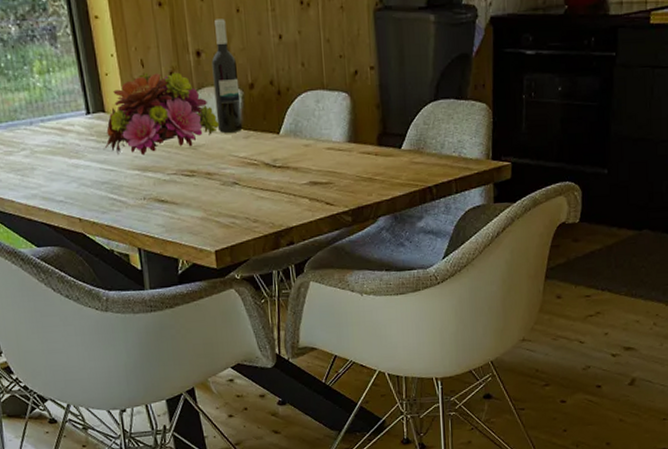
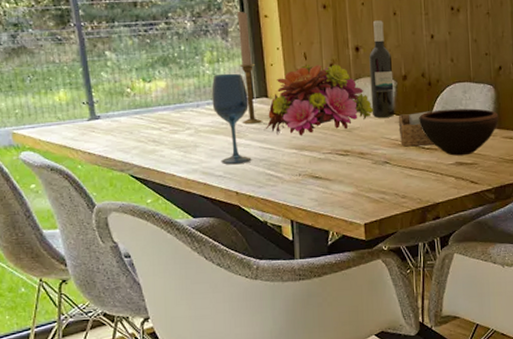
wineglass: none [44,85,93,188] -> present [211,73,252,164]
candlestick: none [64,10,101,142] -> present [237,9,262,123]
napkin holder: none [246,124,287,165] -> present [398,111,435,147]
bowl: none [268,120,355,175] -> present [419,108,499,156]

